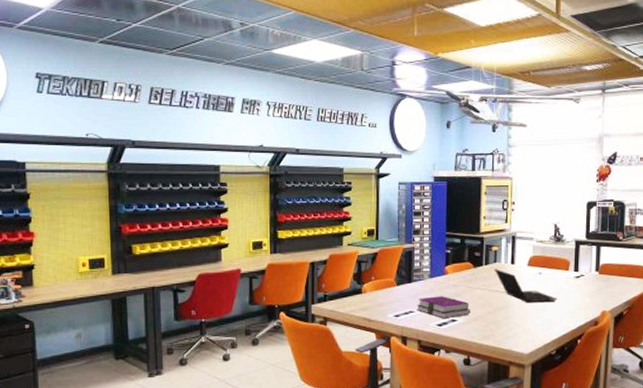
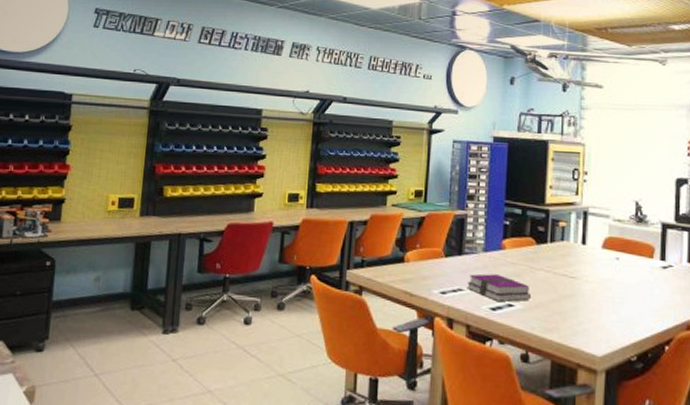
laptop computer: present [494,269,557,302] -> none [560,248,639,295]

